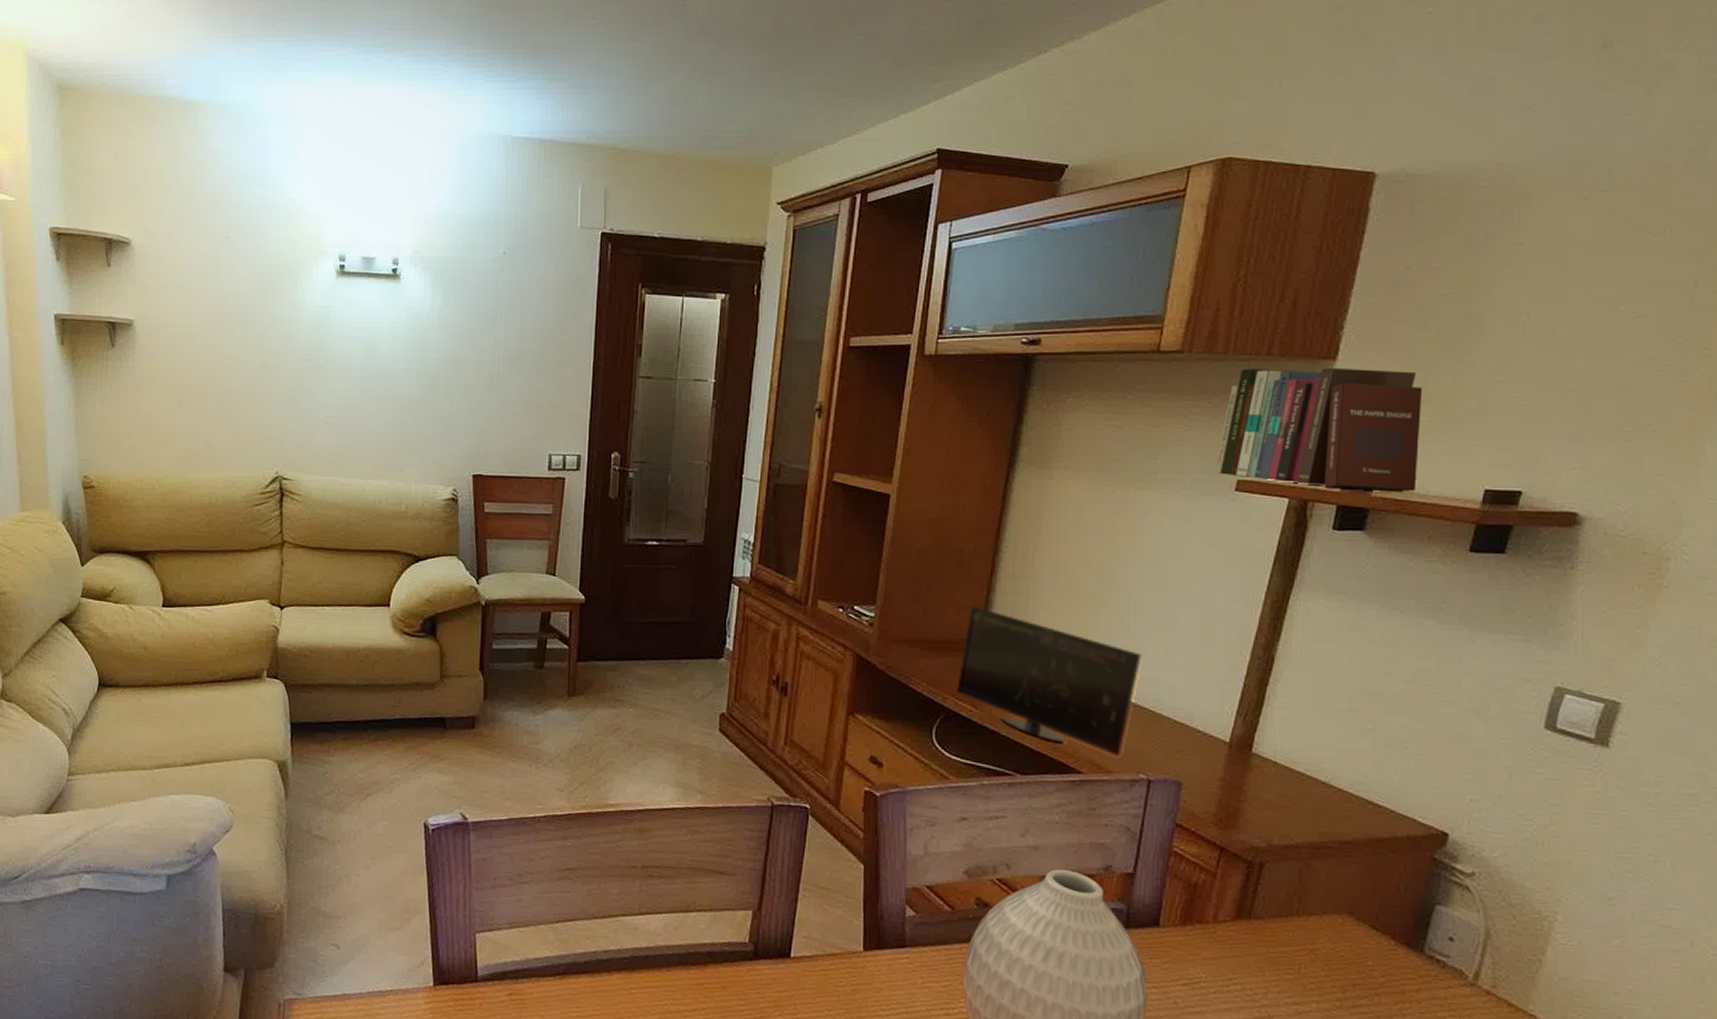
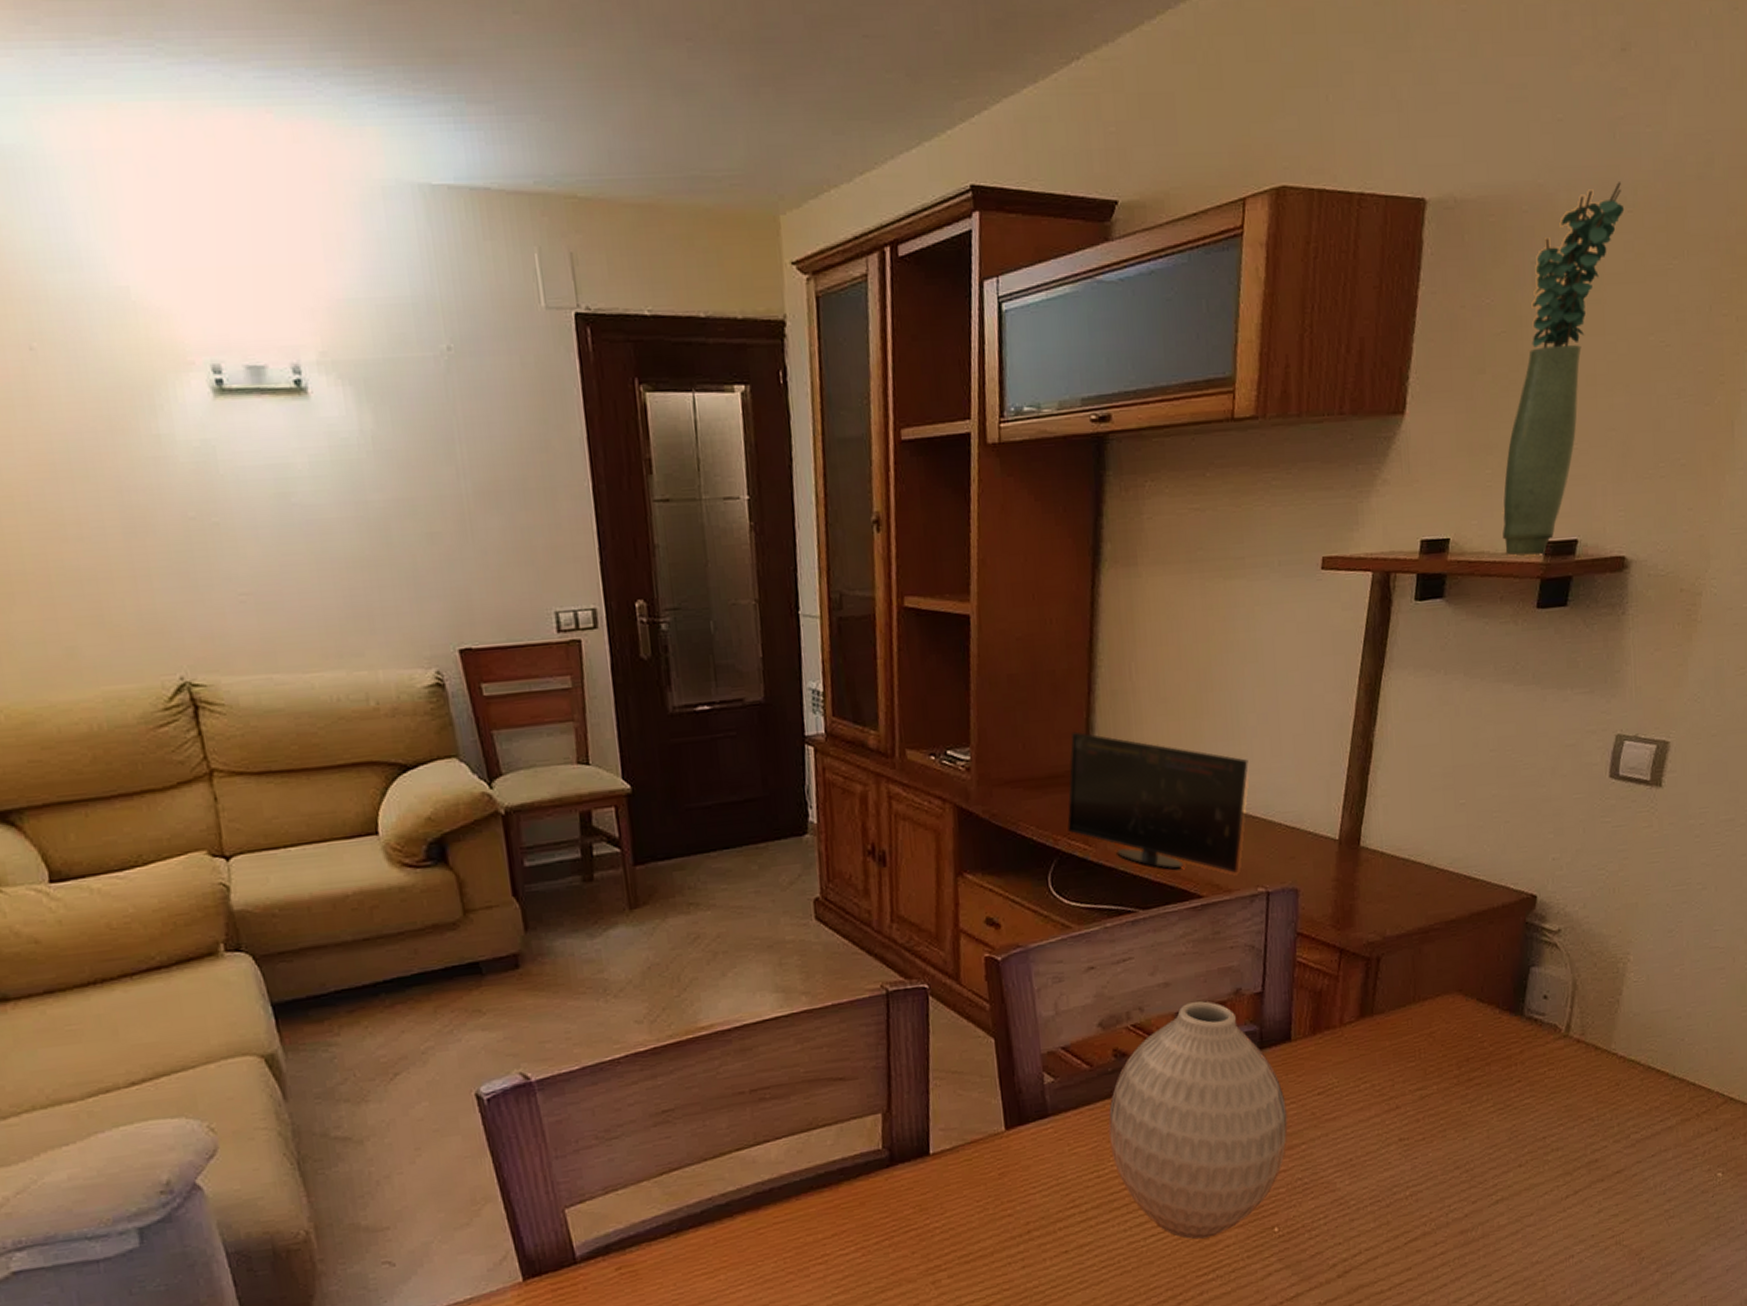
books: present [1215,368,1423,493] -> none [1300,421,1486,557]
vase: none [1436,164,1597,502] -> present [1503,182,1625,556]

